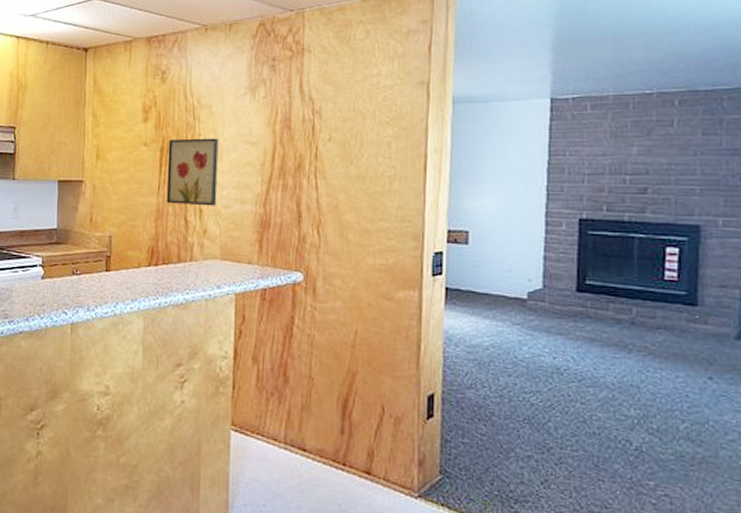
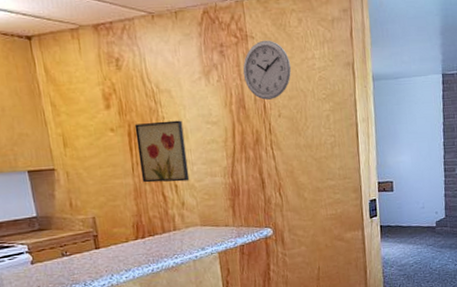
wall clock: none [293,54,351,120] -> present [242,40,292,100]

